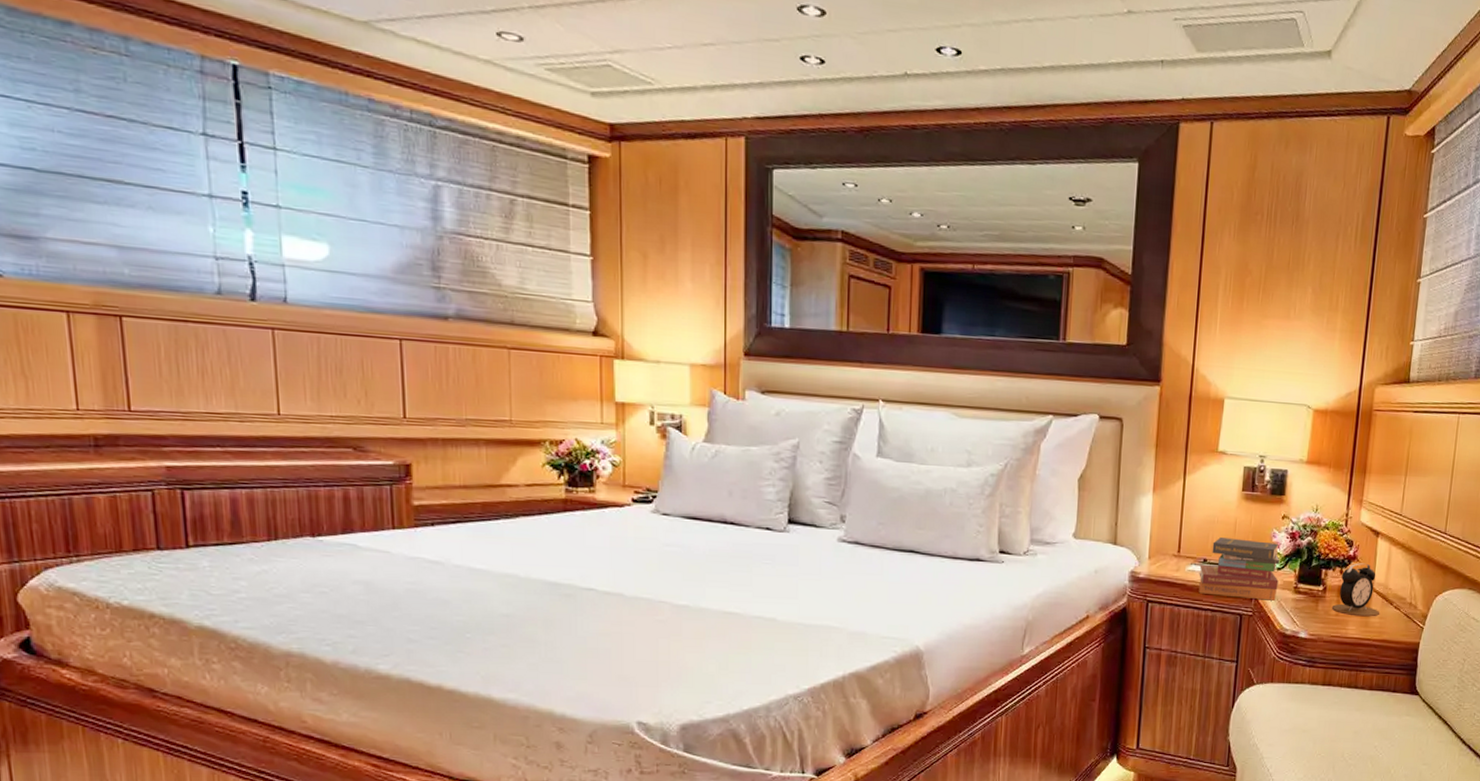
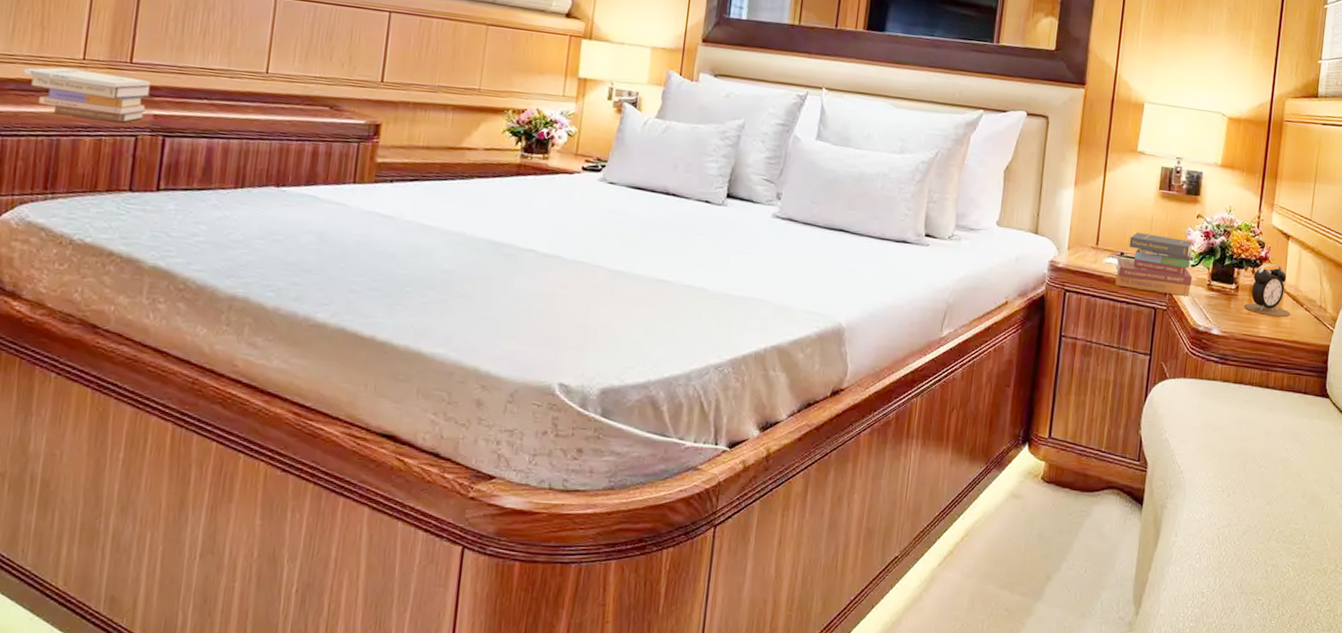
books: none [14,420,159,477] -> present [22,67,152,123]

